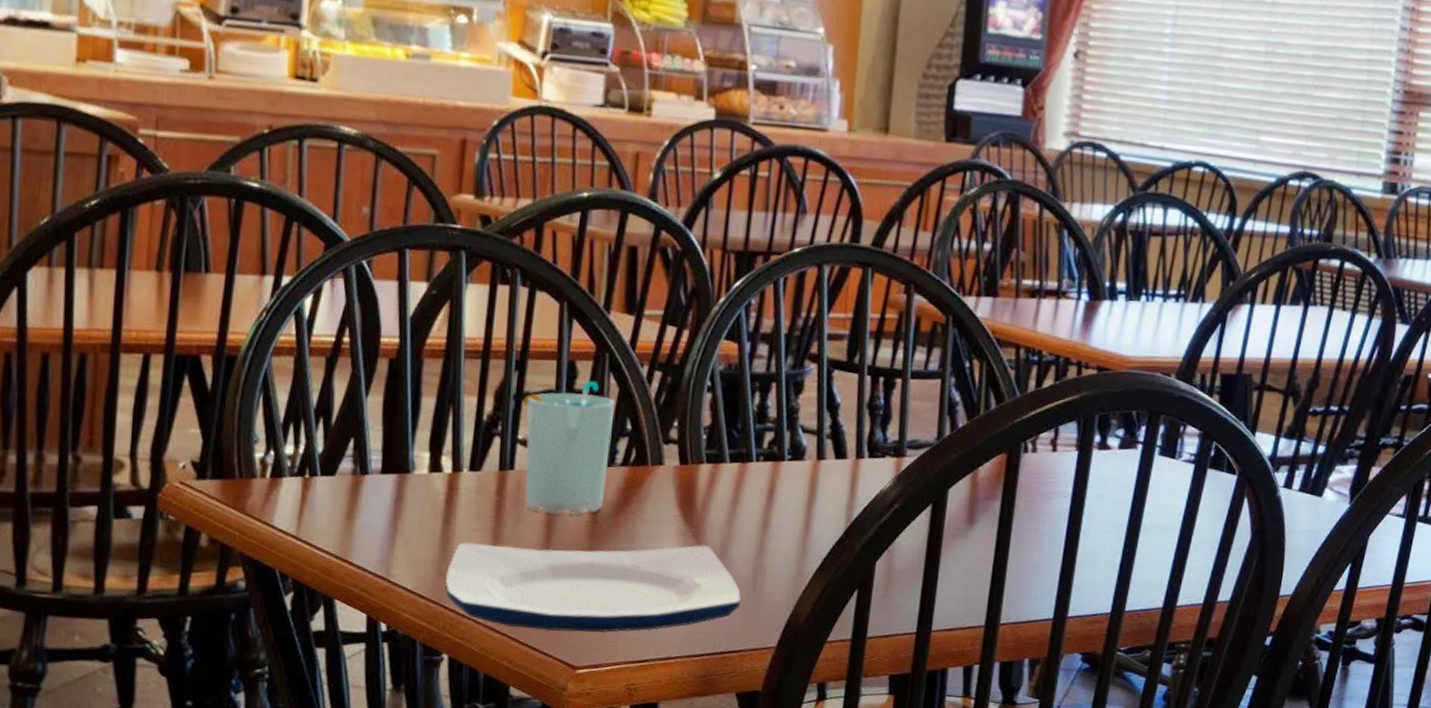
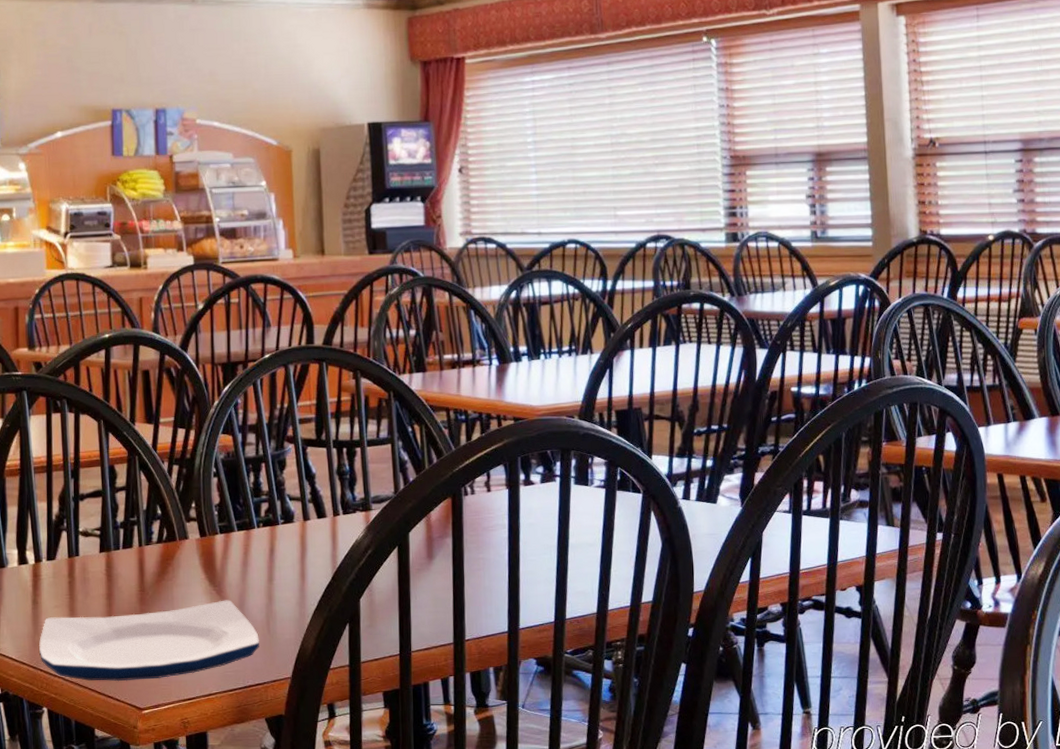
cup: present [524,381,616,515] -> none [80,479,148,588]

